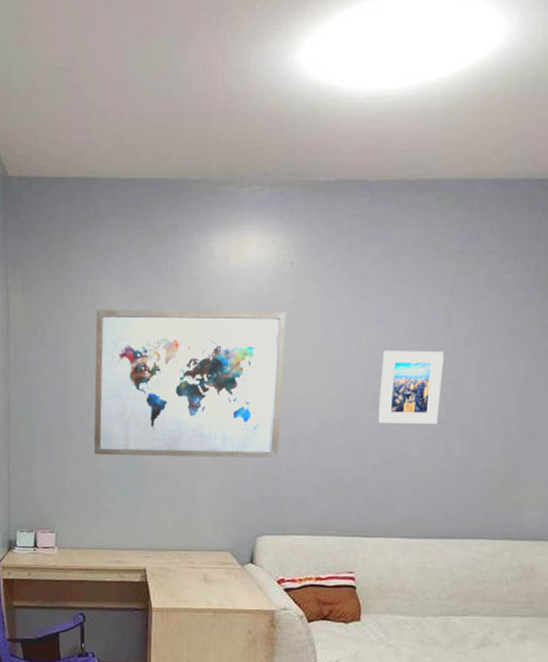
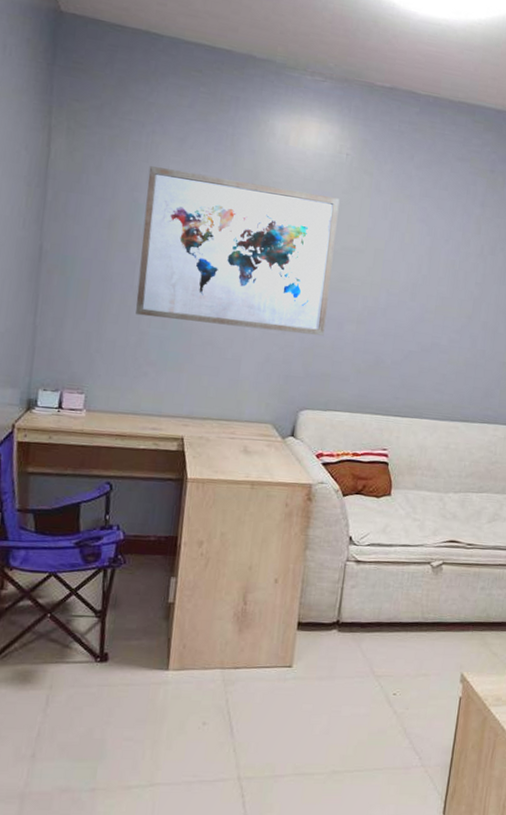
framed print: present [378,350,444,424] -> none [416,247,474,319]

